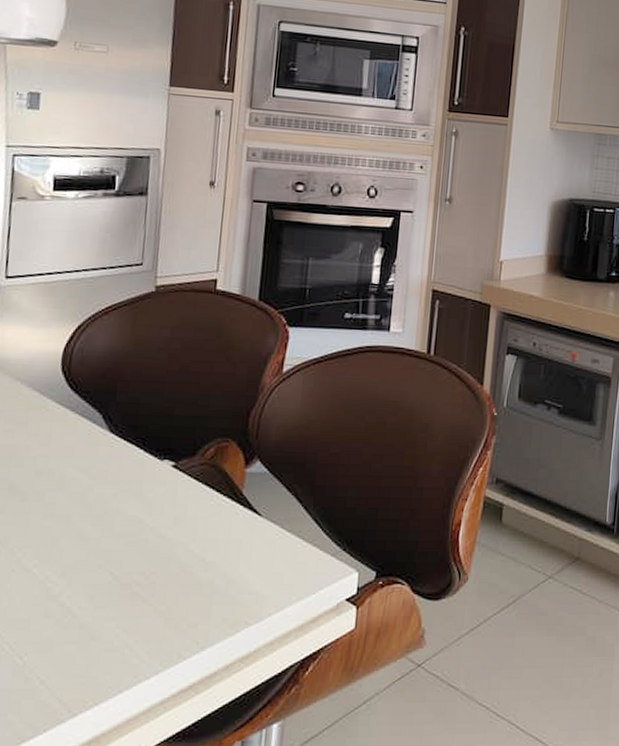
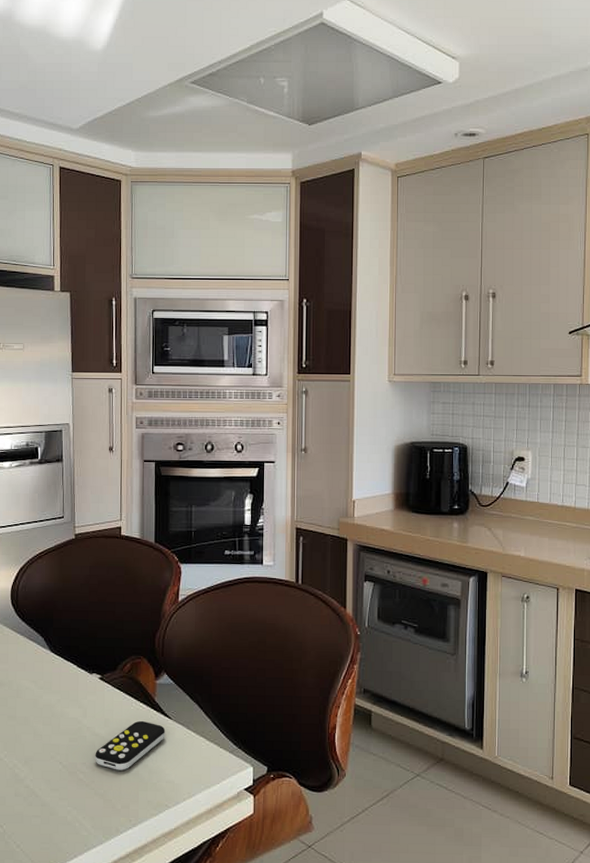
remote control: none [157,518,253,581] -> present [95,720,165,771]

